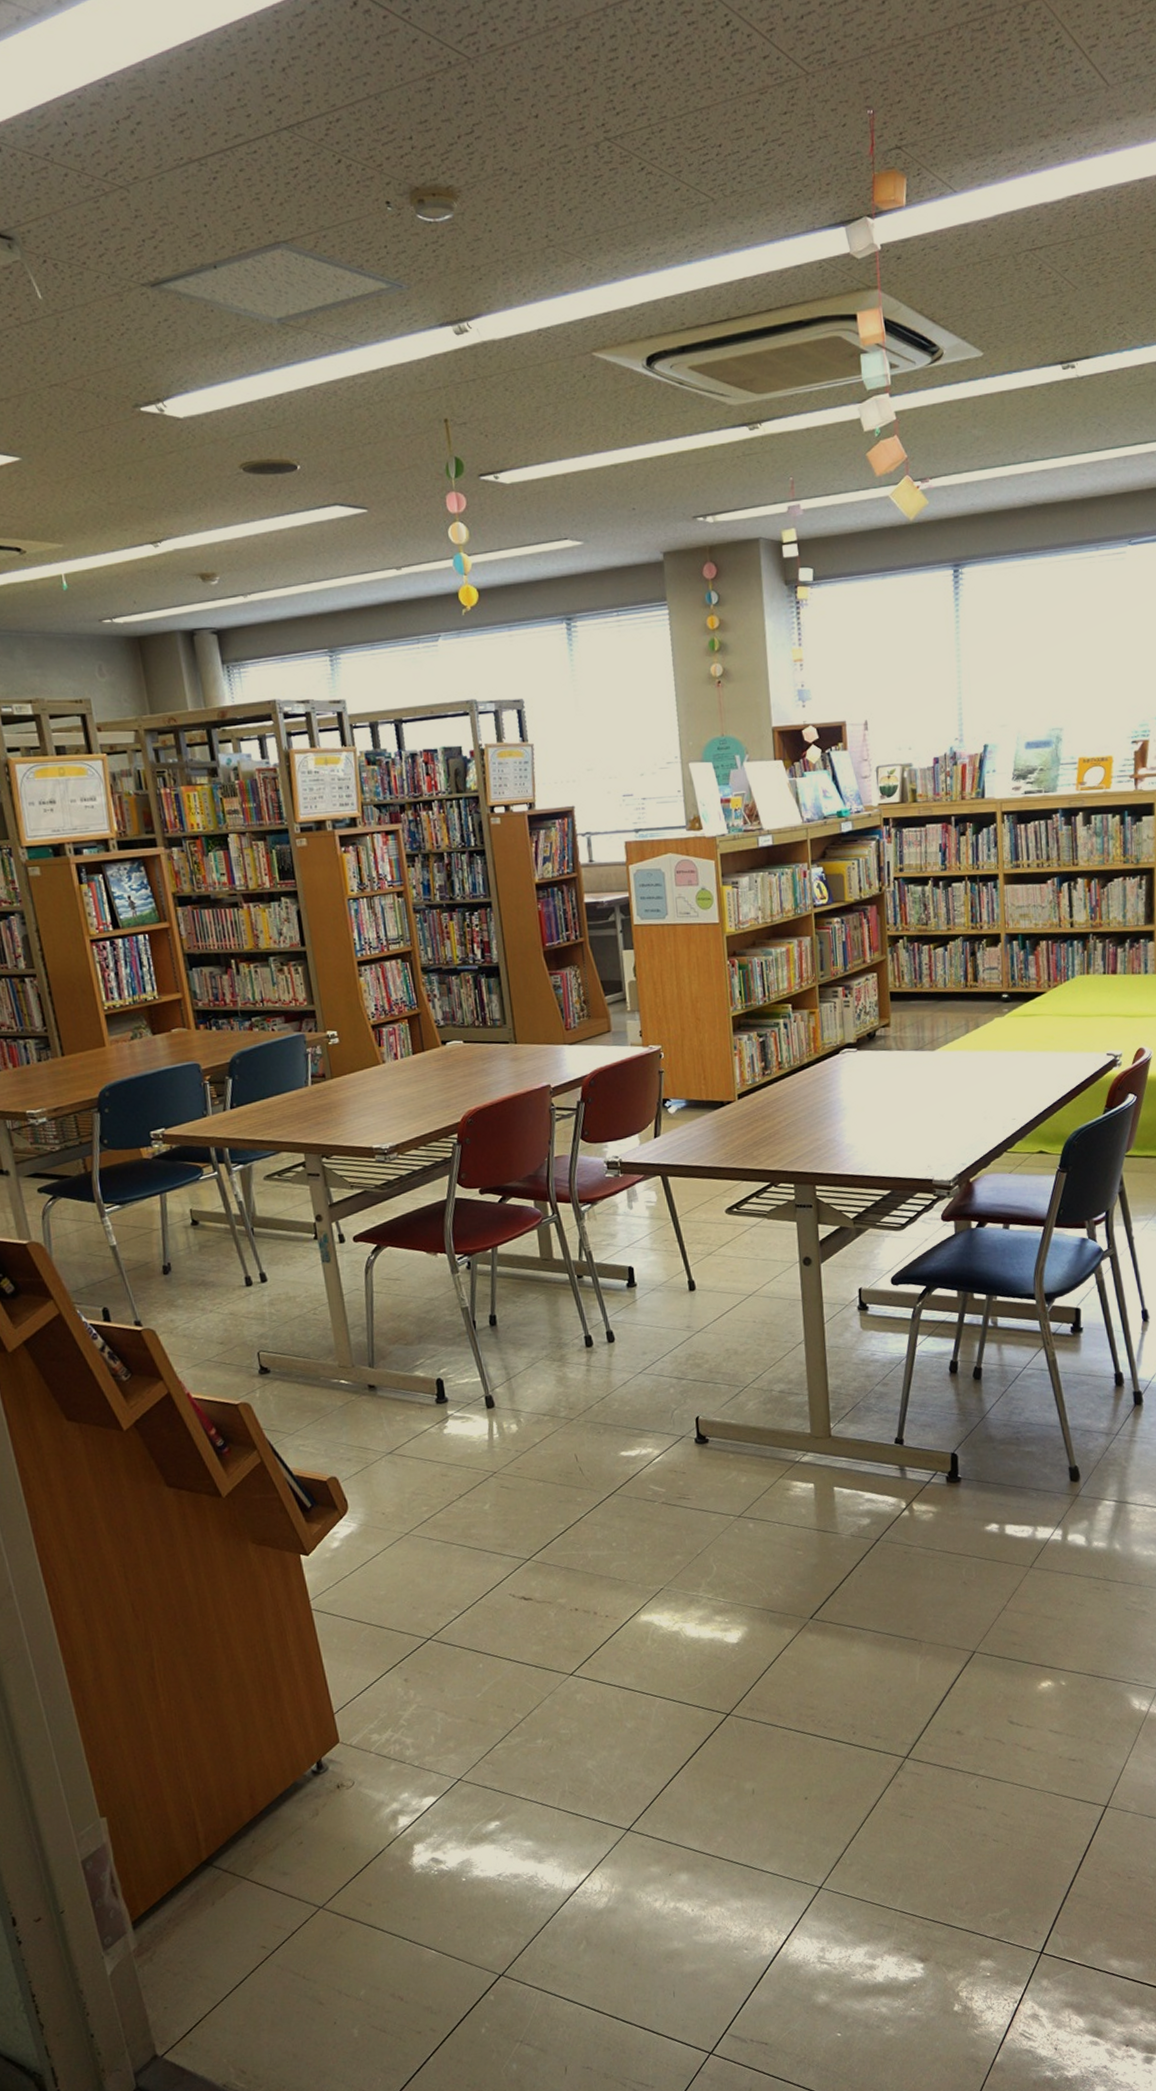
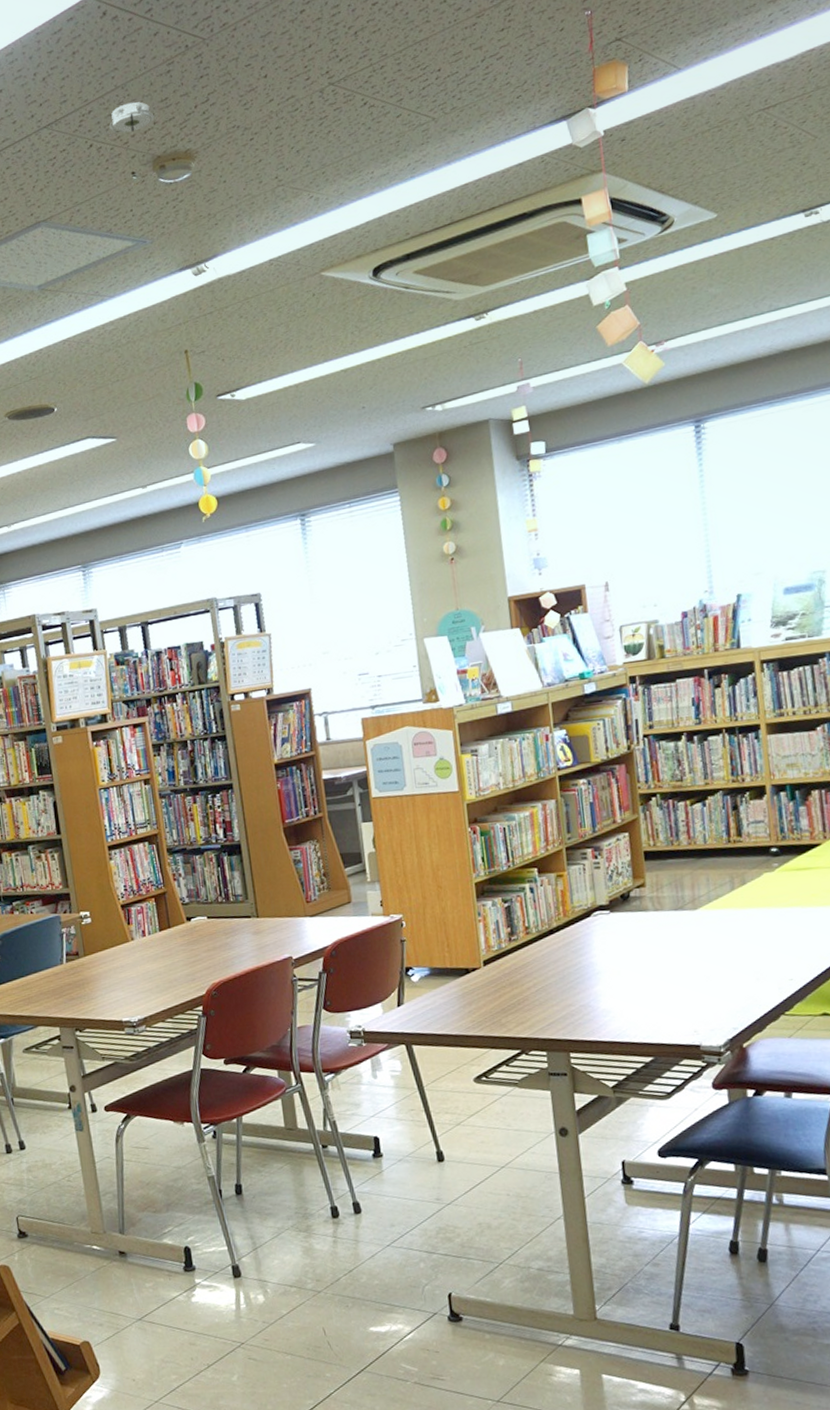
smoke detector: none [359,118,413,155] -> present [108,102,155,138]

